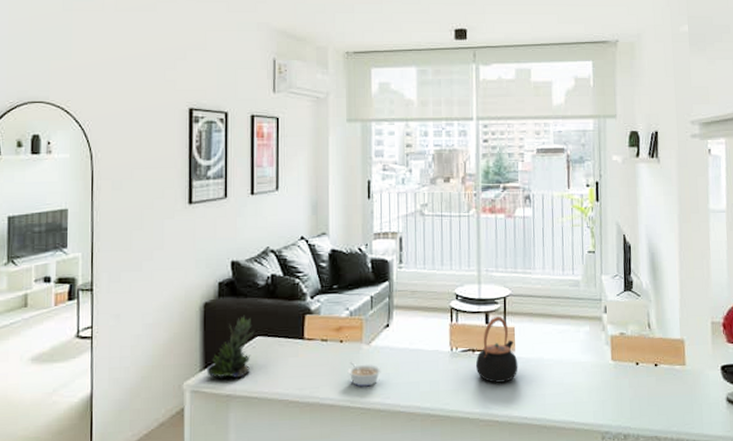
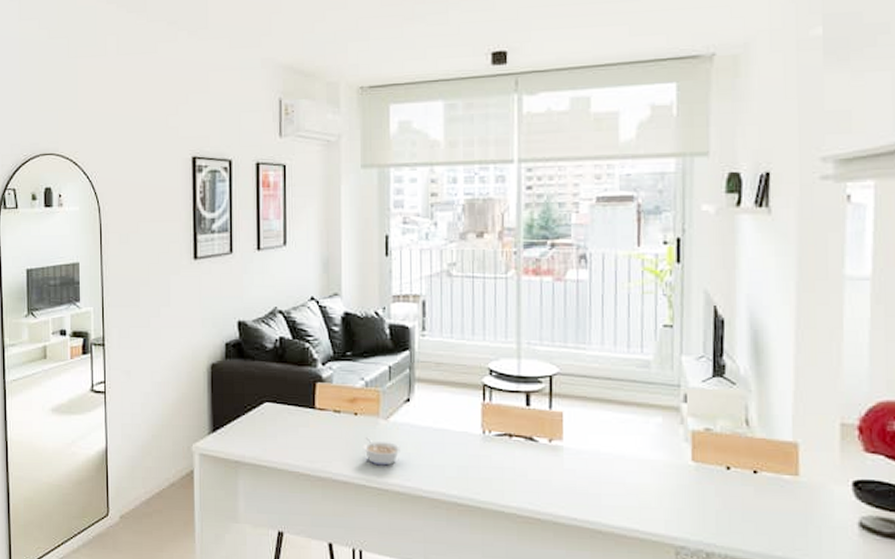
succulent plant: present [206,315,255,379] -> none [215,379,263,445]
teapot: present [475,317,518,383] -> none [512,398,567,476]

